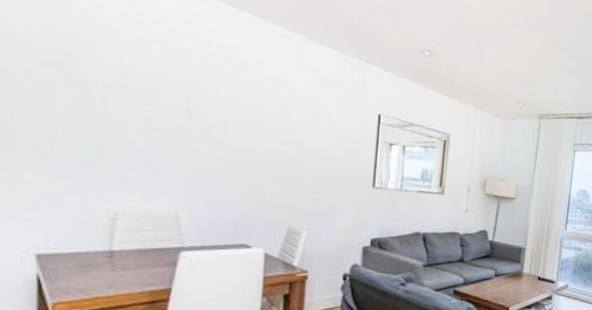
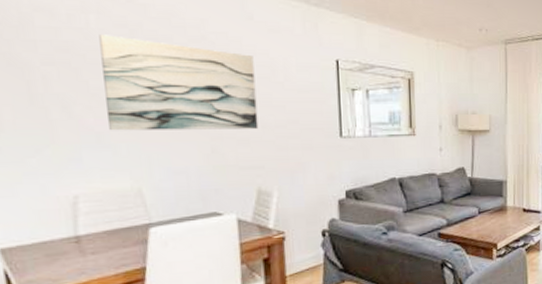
wall art: none [157,64,301,170] -> present [99,34,259,131]

